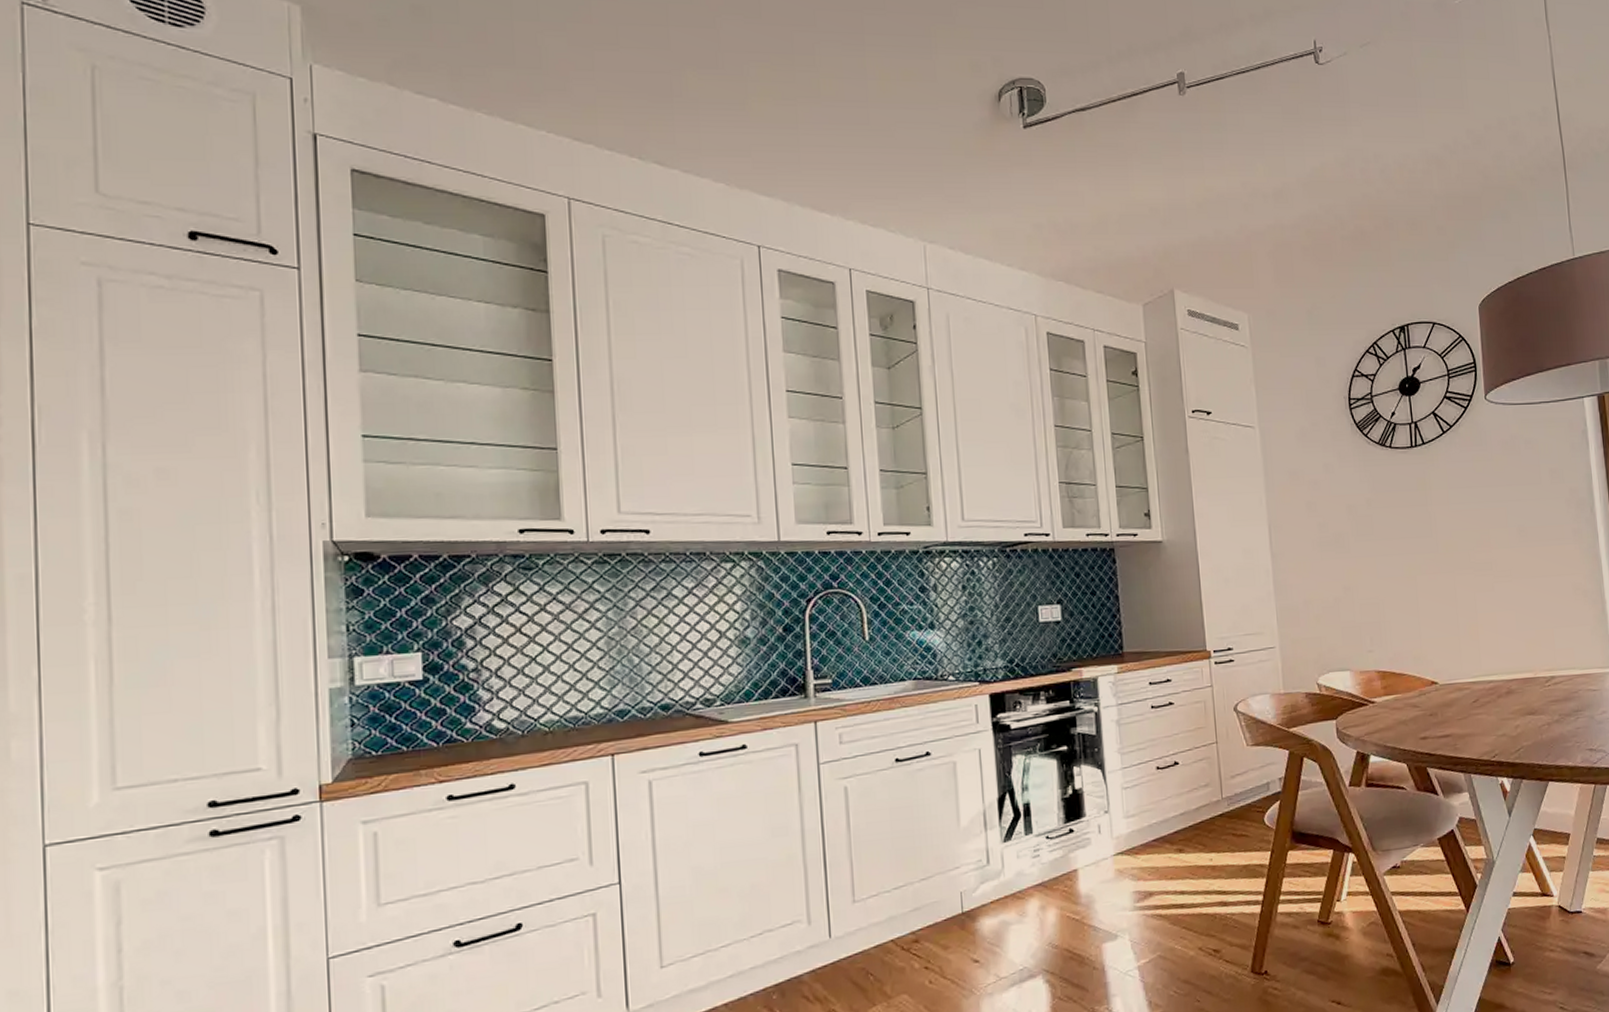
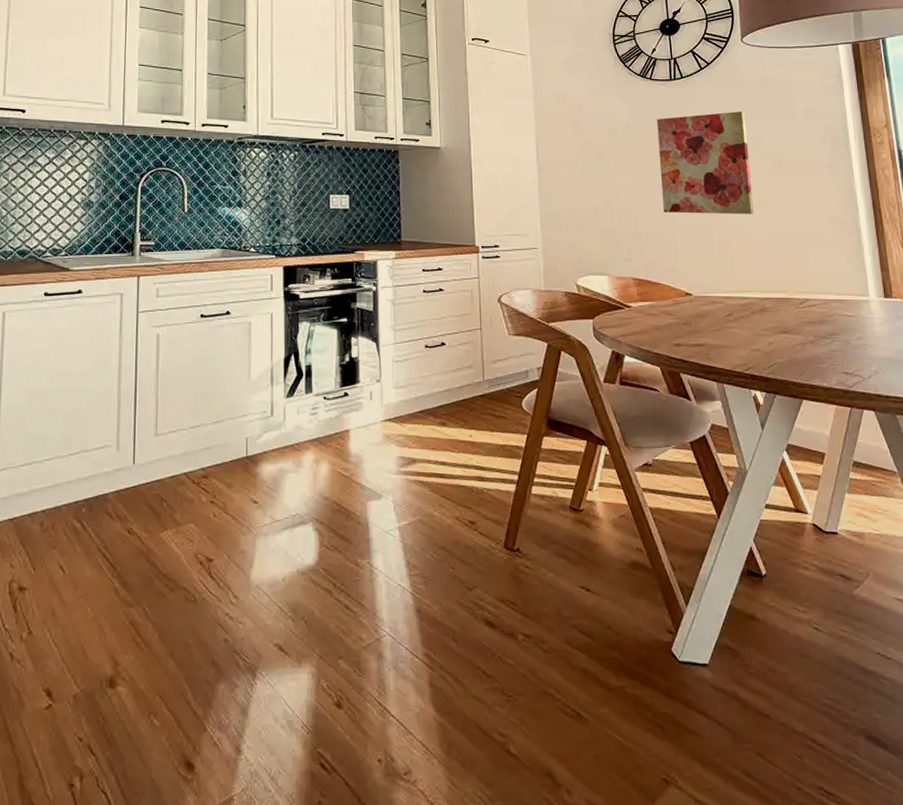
wall art: none [1398,477,1500,596] -> present [657,110,754,215]

